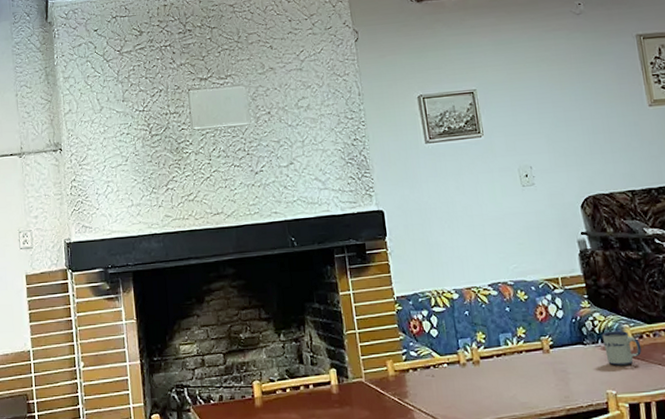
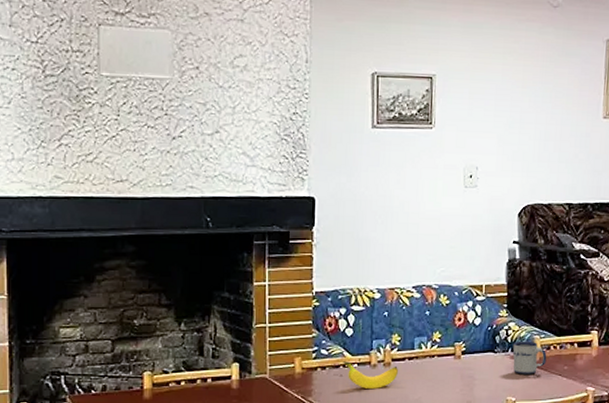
banana: none [433,362,489,389] -> present [343,361,399,390]

